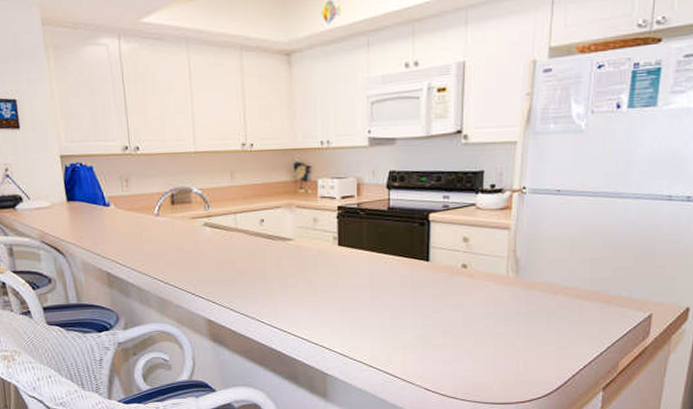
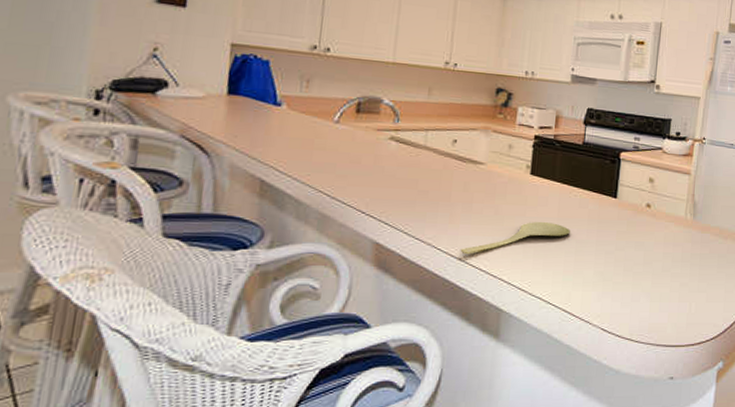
spoon: none [281,291,384,326] -> present [460,222,570,255]

